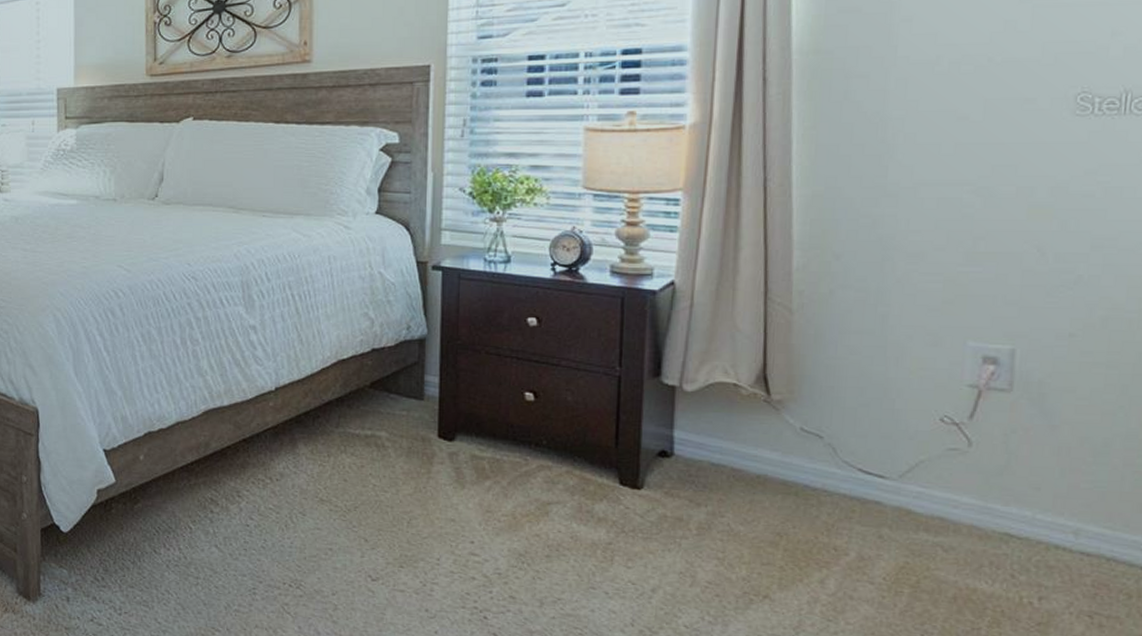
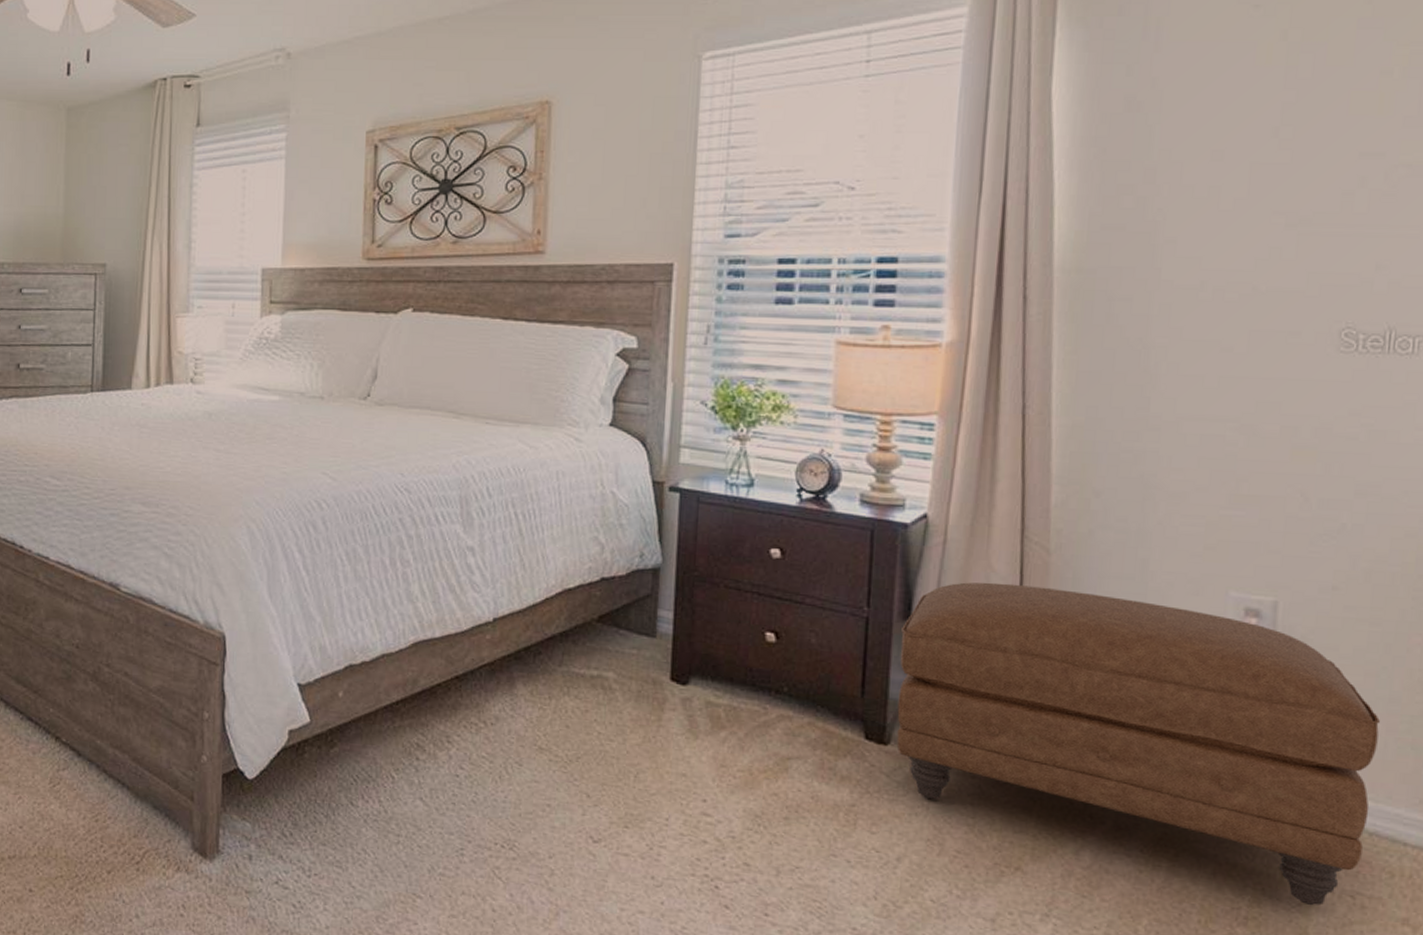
ottoman: none [649,341,1117,626] -> present [896,582,1380,906]

